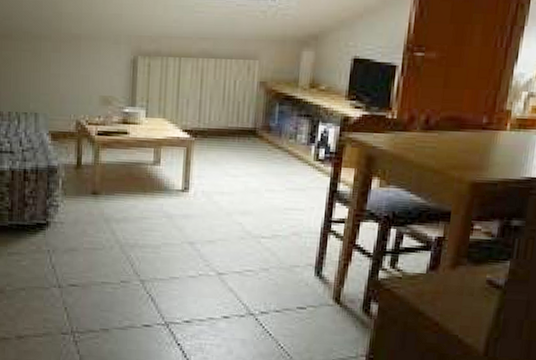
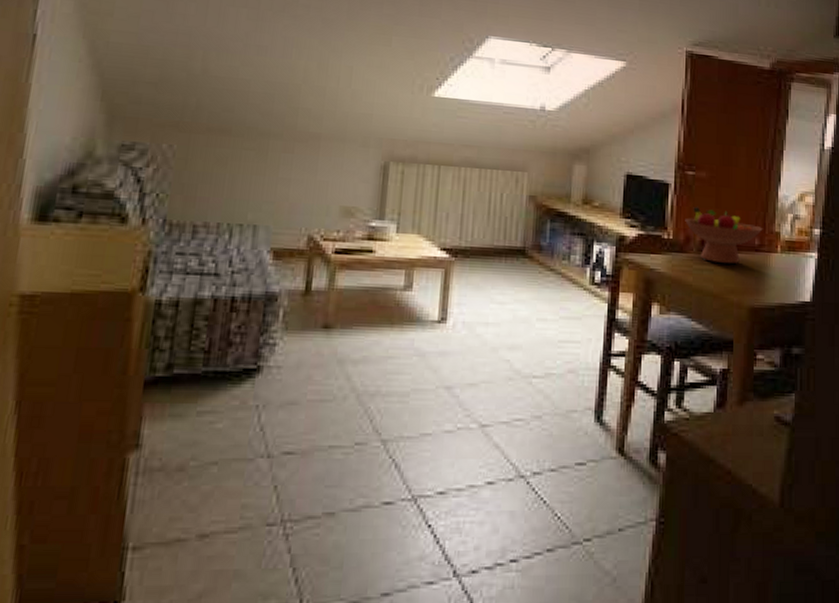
fruit bowl: none [410,86,493,142] -> present [685,206,763,264]

